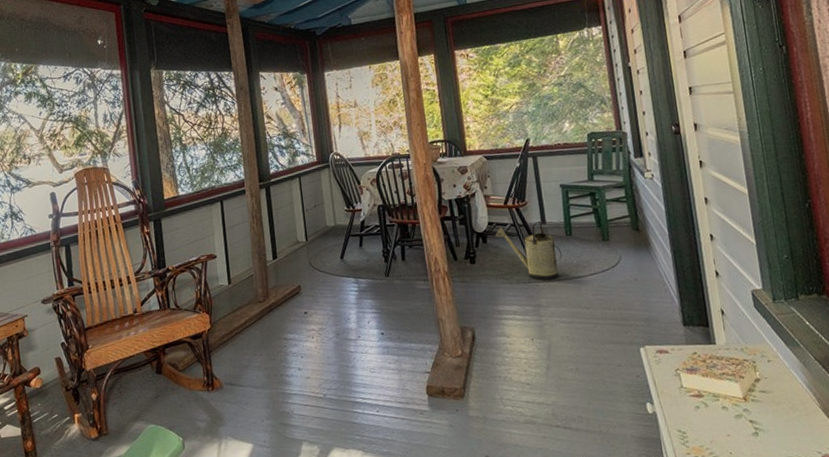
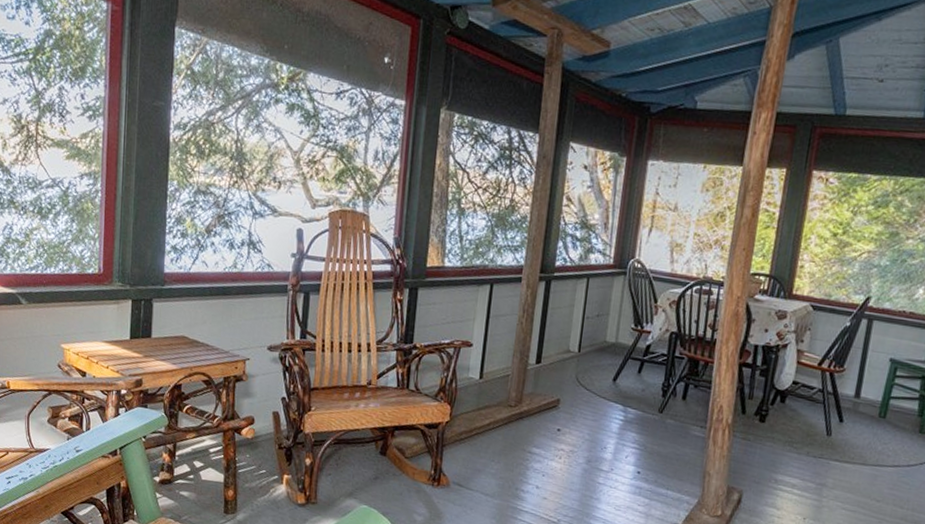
watering can: present [494,221,562,281] -> none [796,389,868,461]

